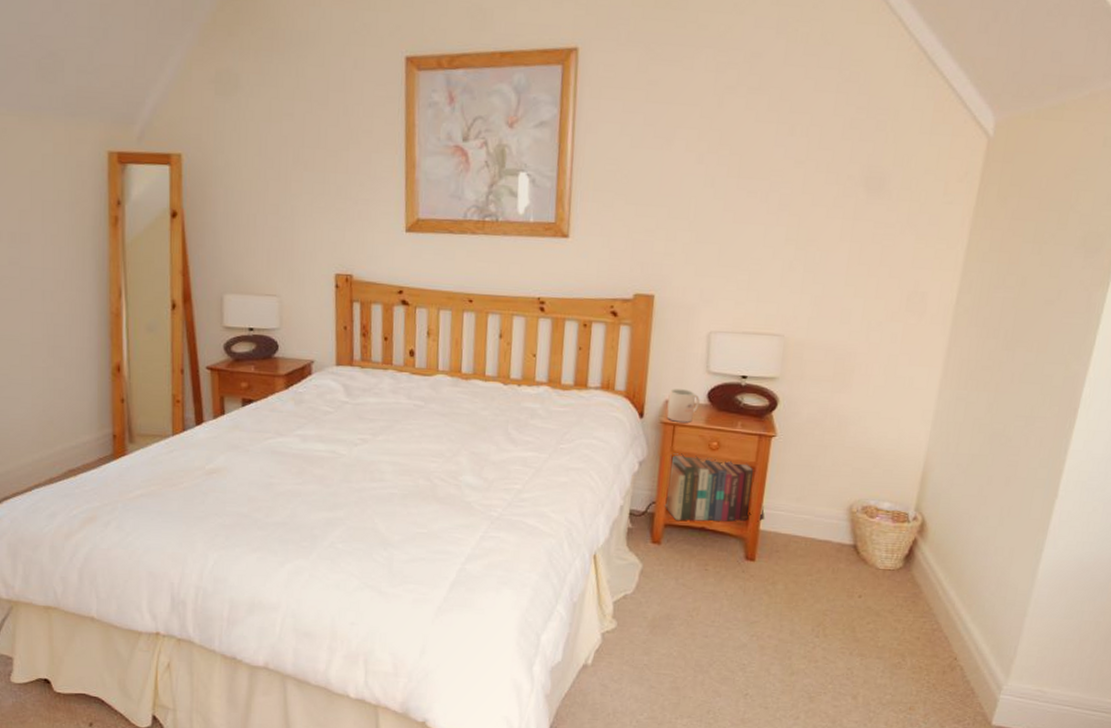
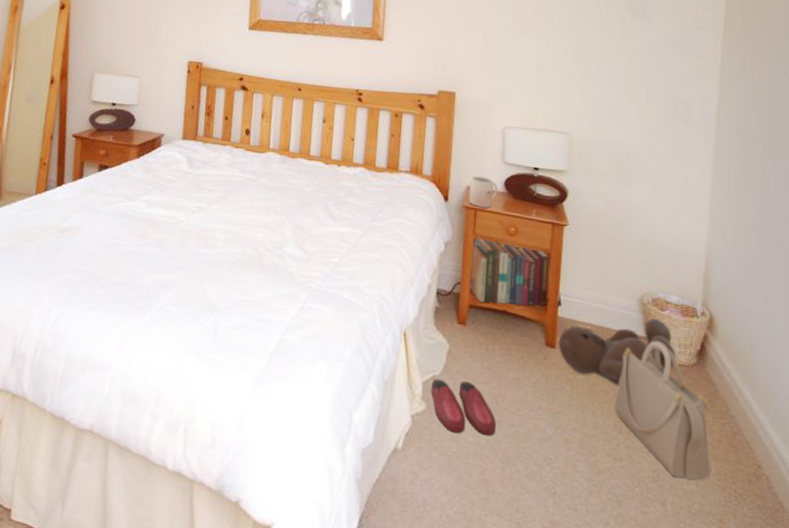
slippers: none [622,597,690,647] -> present [431,378,496,435]
teddy bear: none [759,526,882,594] -> present [559,318,676,387]
handbag: none [813,548,910,674] -> present [615,340,711,480]

